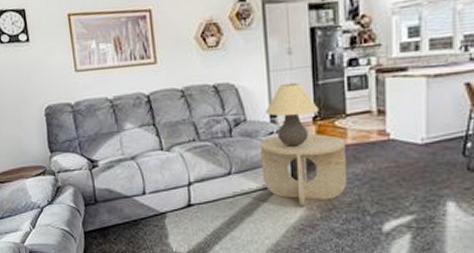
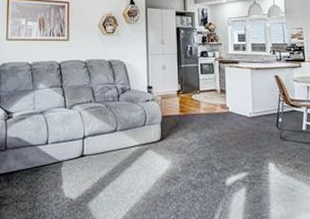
side table: present [260,134,348,206] -> none [139,103,201,161]
table lamp: present [265,83,319,147] -> none [144,65,182,112]

